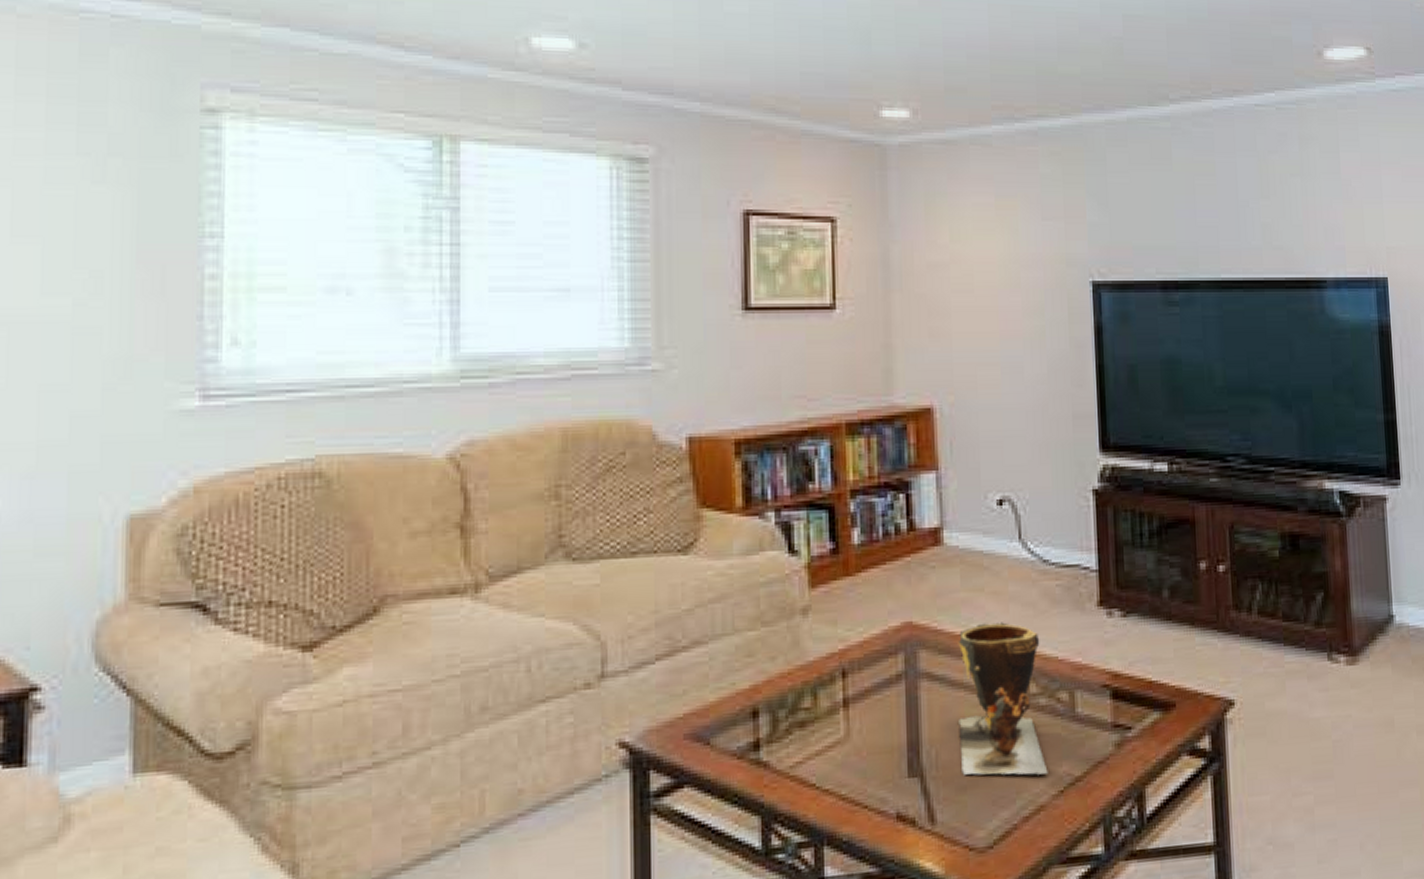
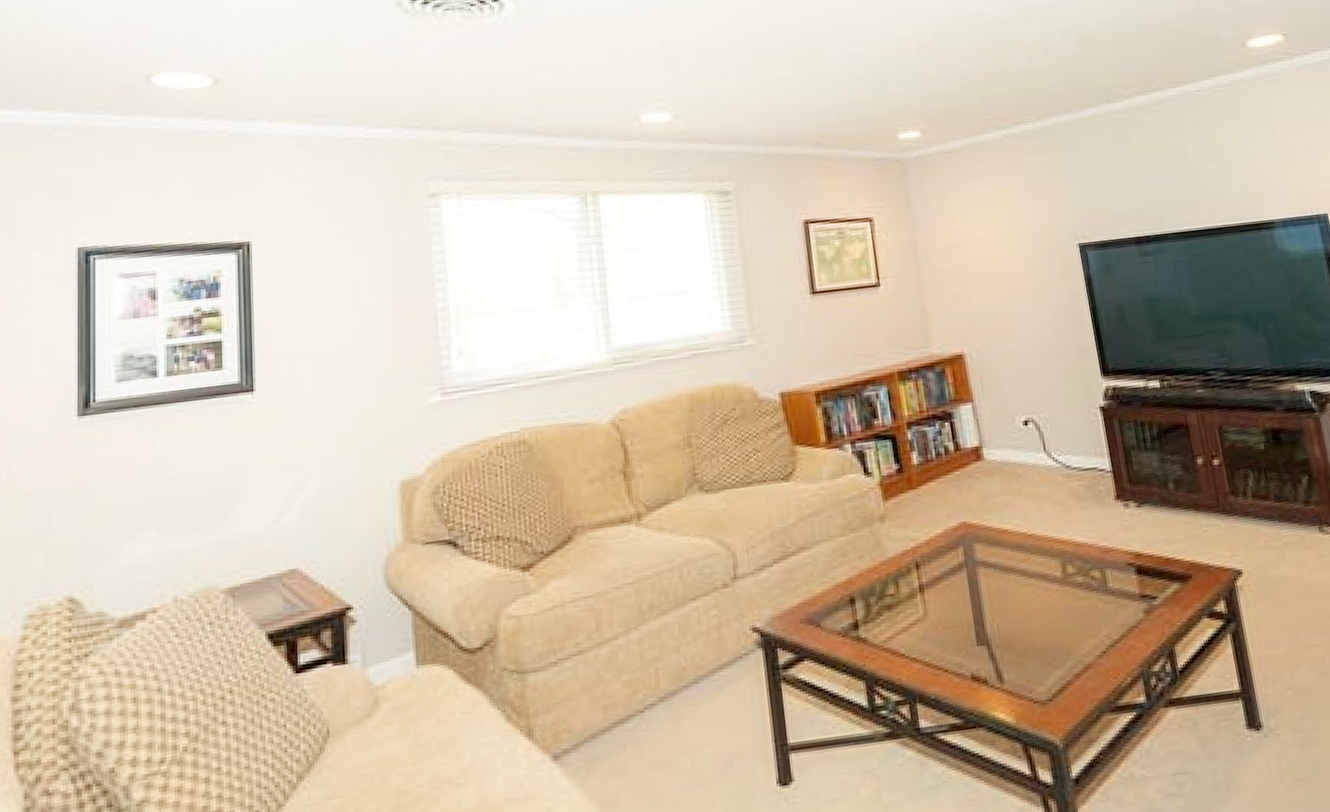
clay pot: present [958,622,1048,776] -> none [1004,517,1091,642]

